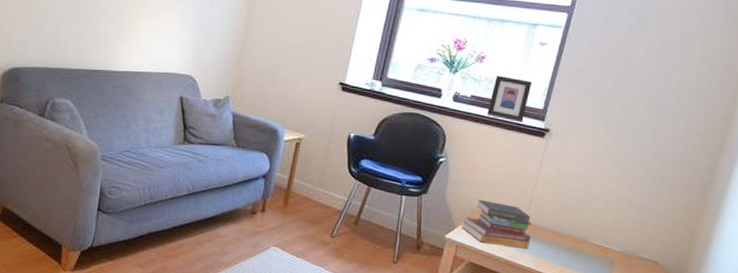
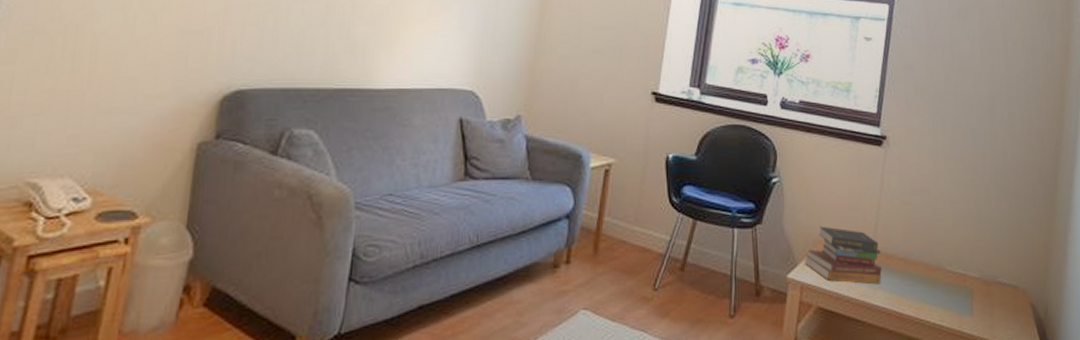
picture frame: present [487,75,533,123] -> none [819,76,862,130]

